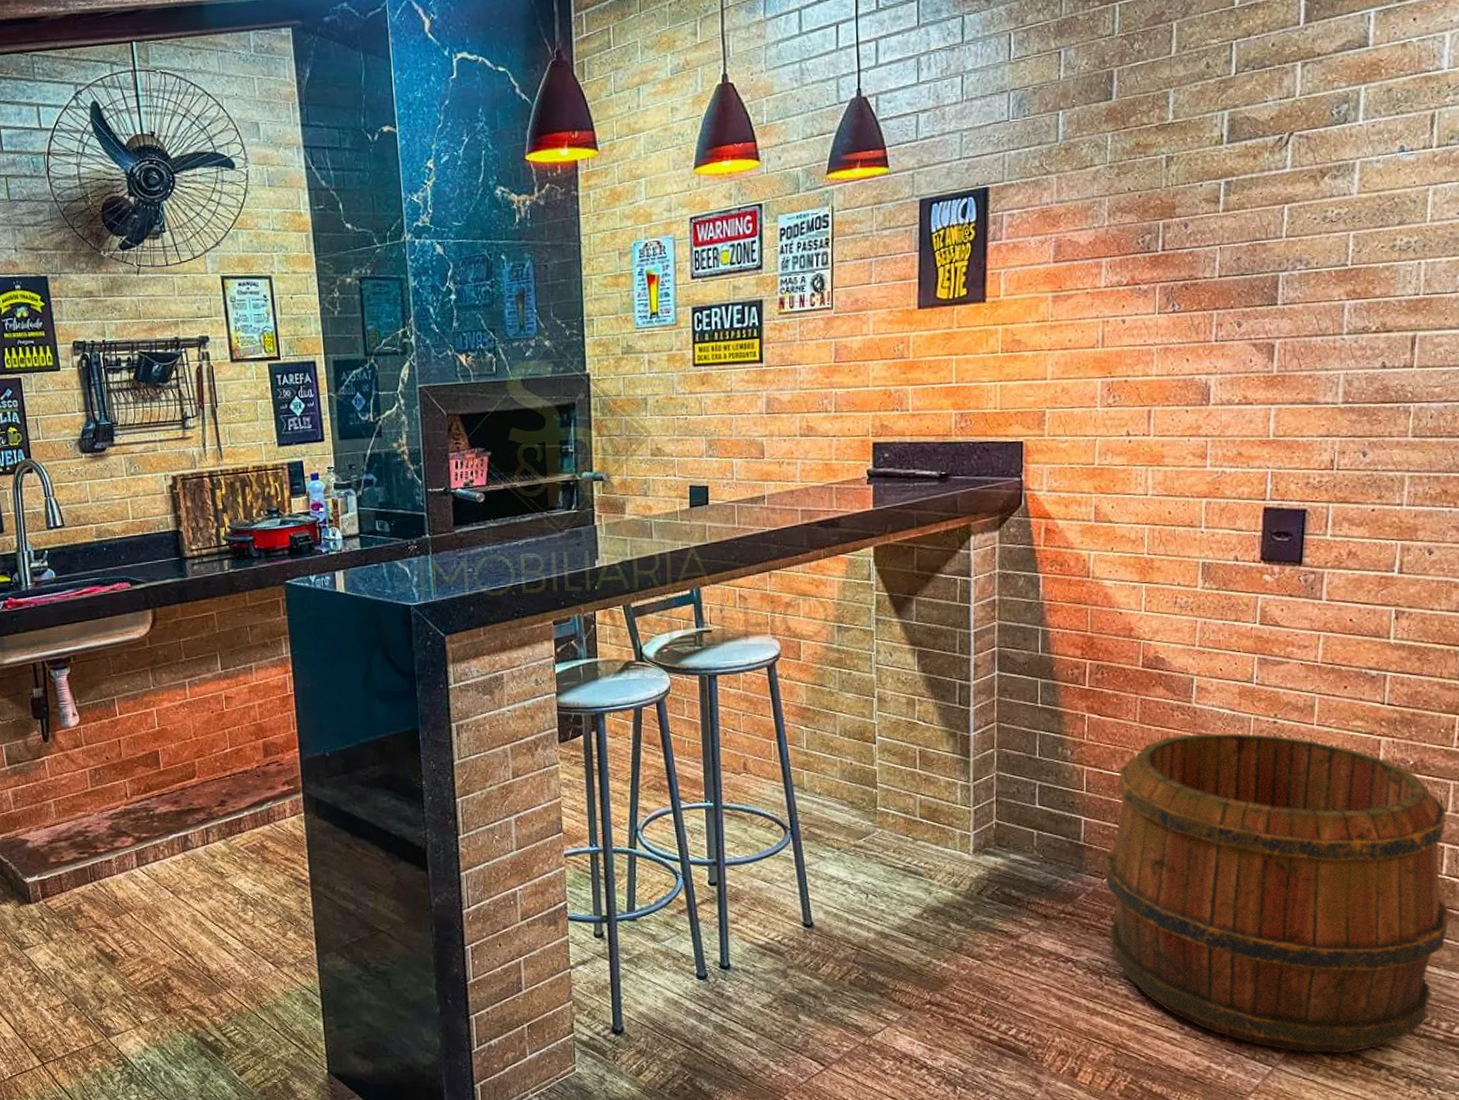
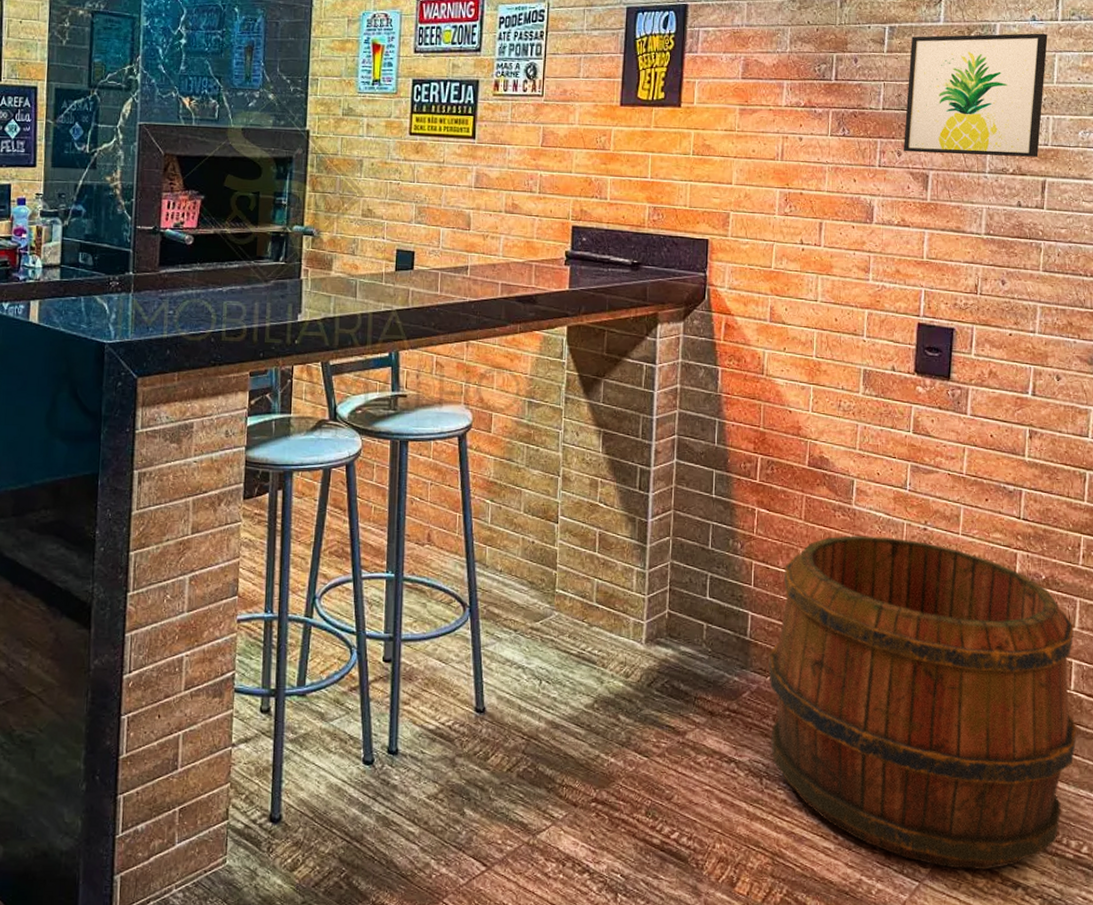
wall art: none [1245,165,1420,322] -> present [904,33,1048,157]

